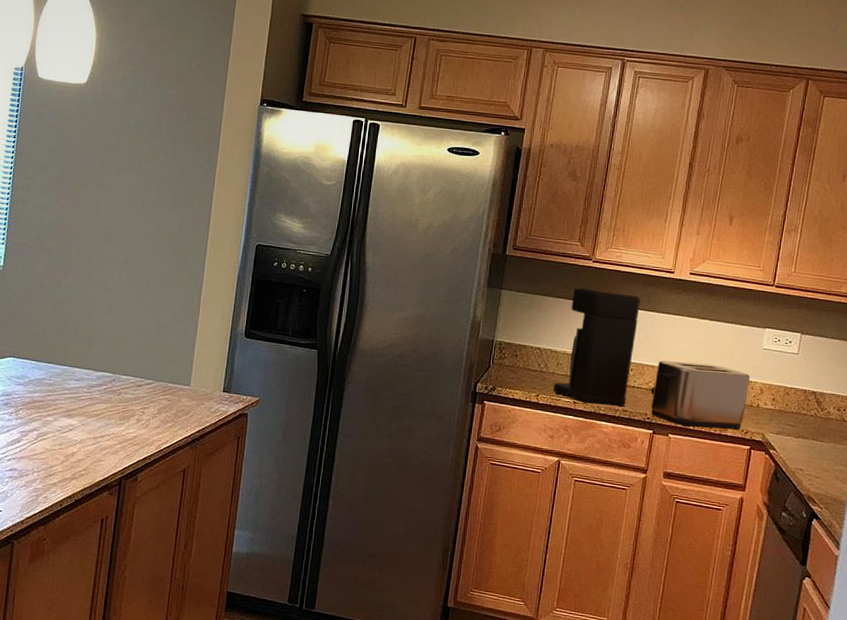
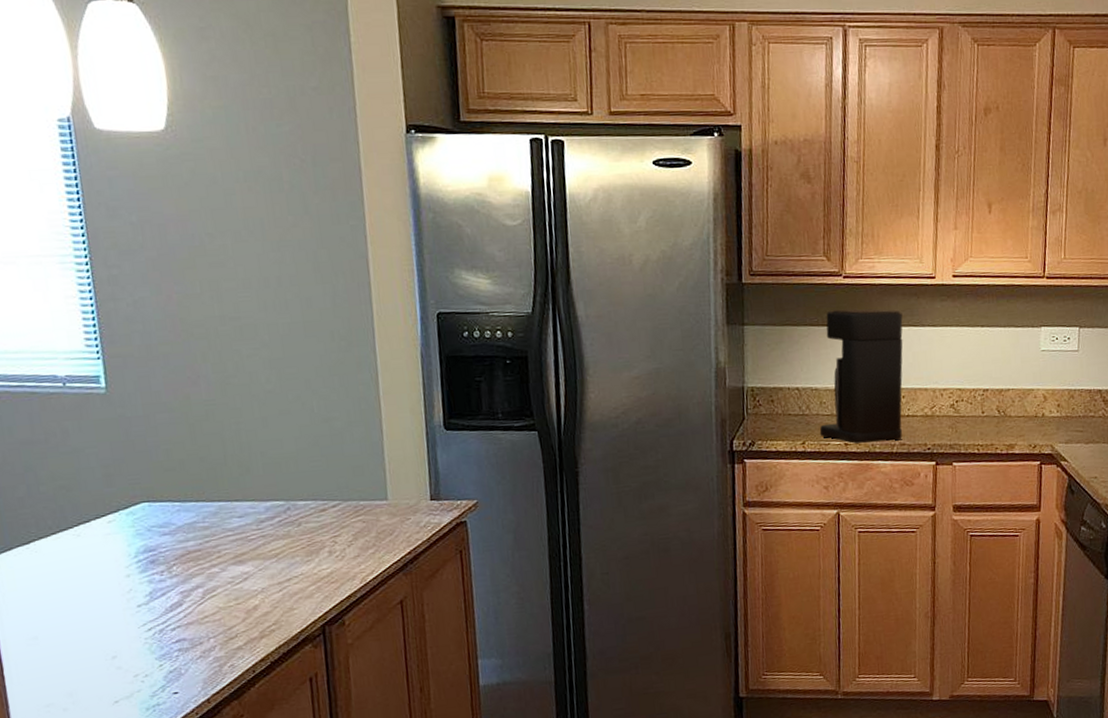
toaster: present [650,361,751,431] -> none [927,377,1032,452]

